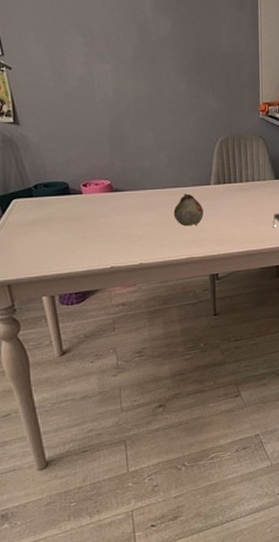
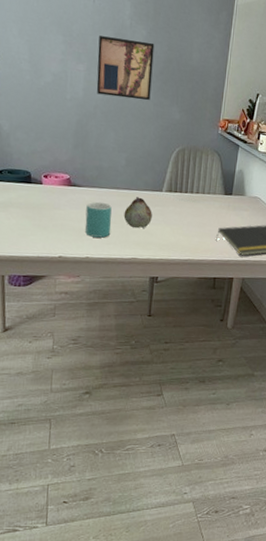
wall art: none [122,32,185,94] -> present [96,35,155,101]
mug: none [133,204,163,242] -> present [85,201,112,238]

